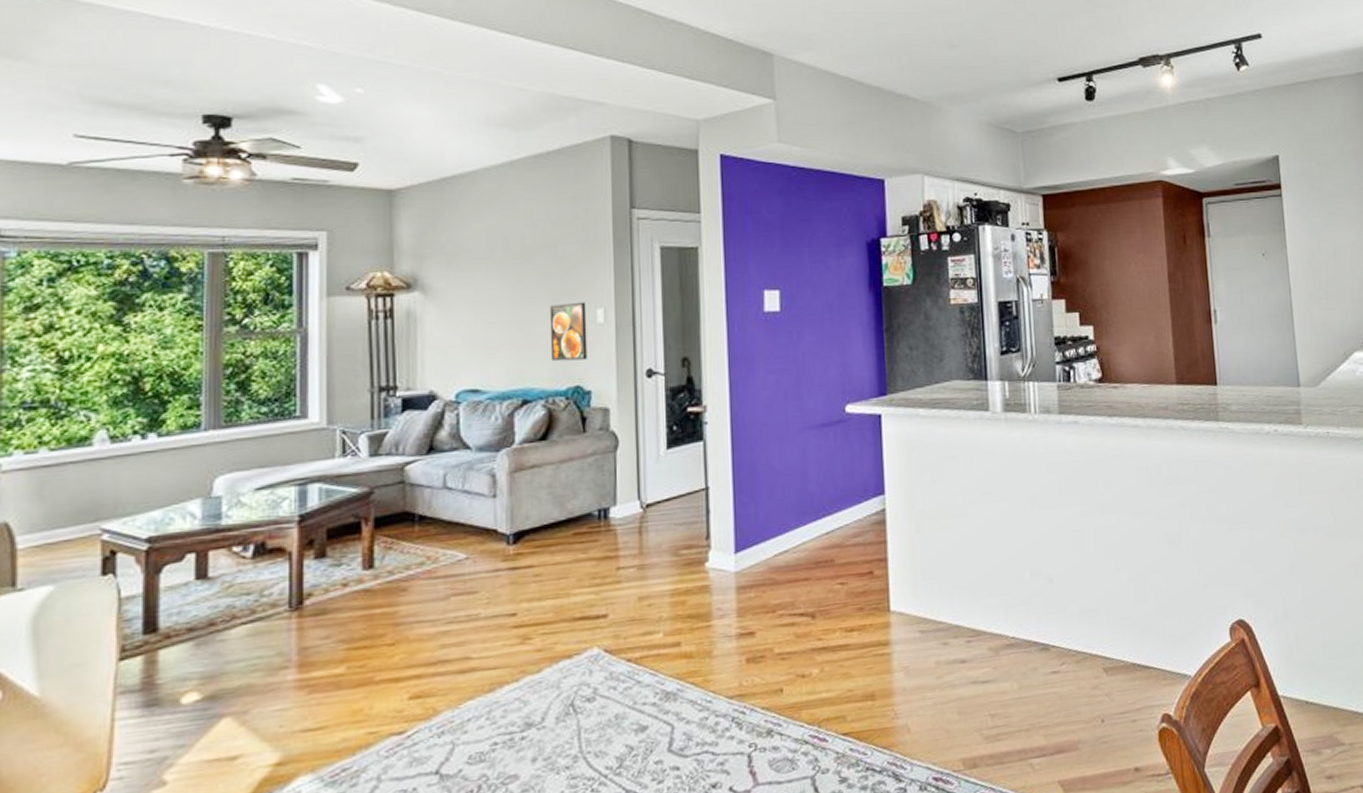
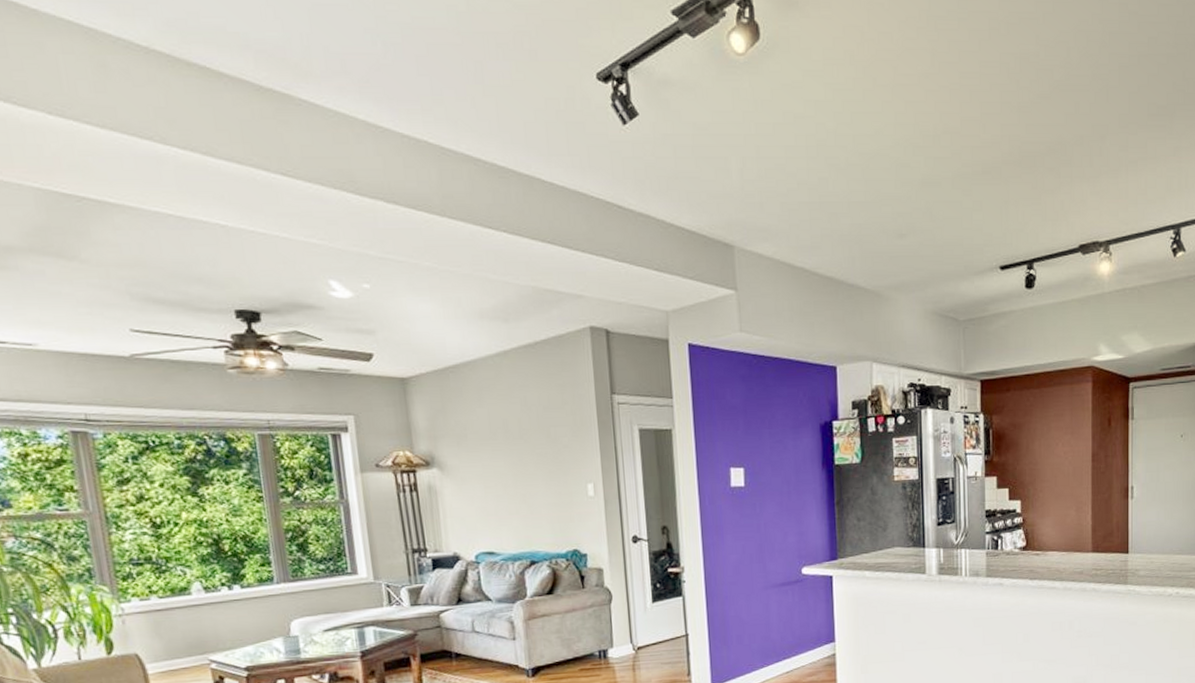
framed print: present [549,302,588,362] -> none [547,477,582,529]

